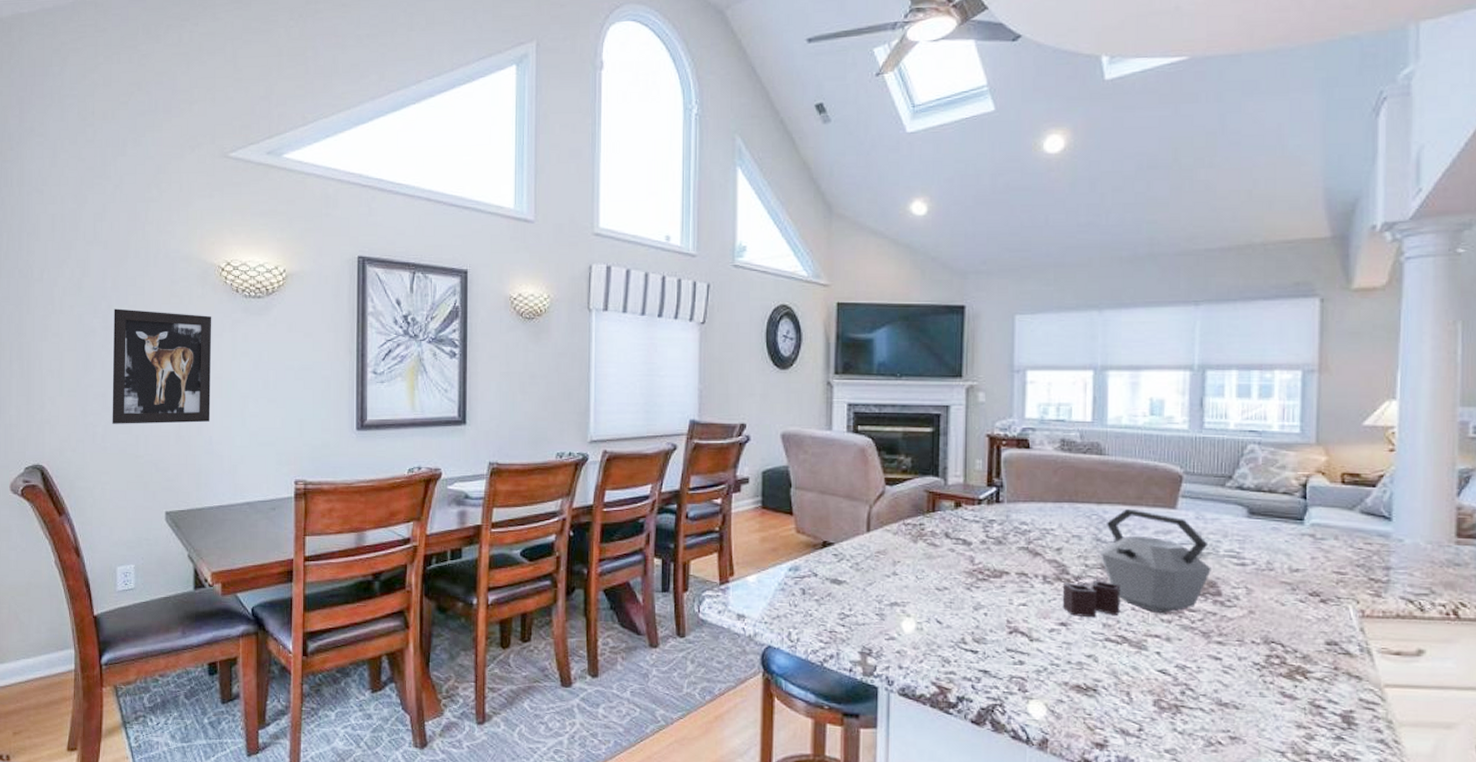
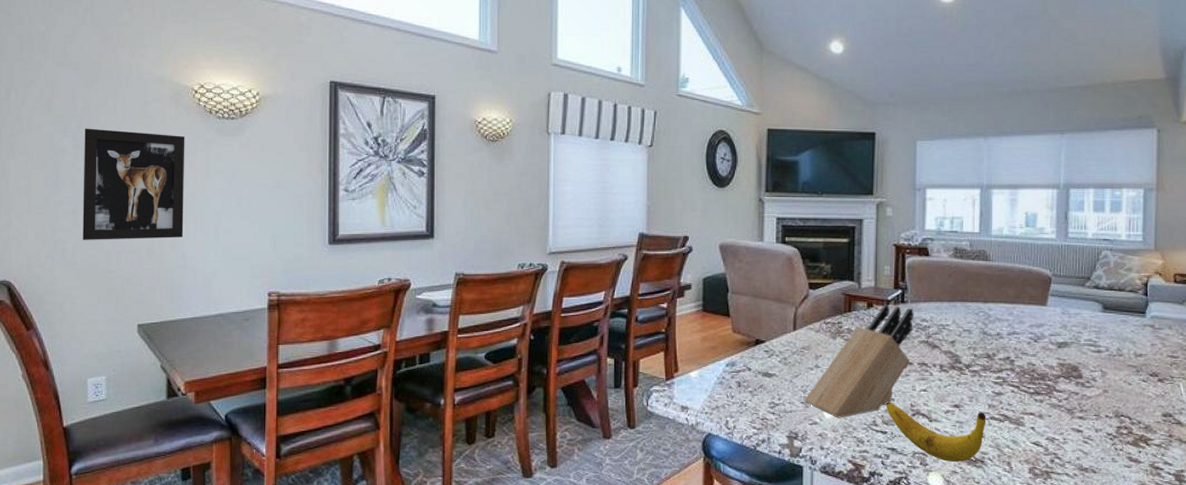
knife block: none [879,503,1011,634] -> present [804,304,913,418]
banana: none [978,616,1100,689] -> present [886,402,986,462]
kettle: present [1062,508,1211,618] -> none [955,306,1074,400]

